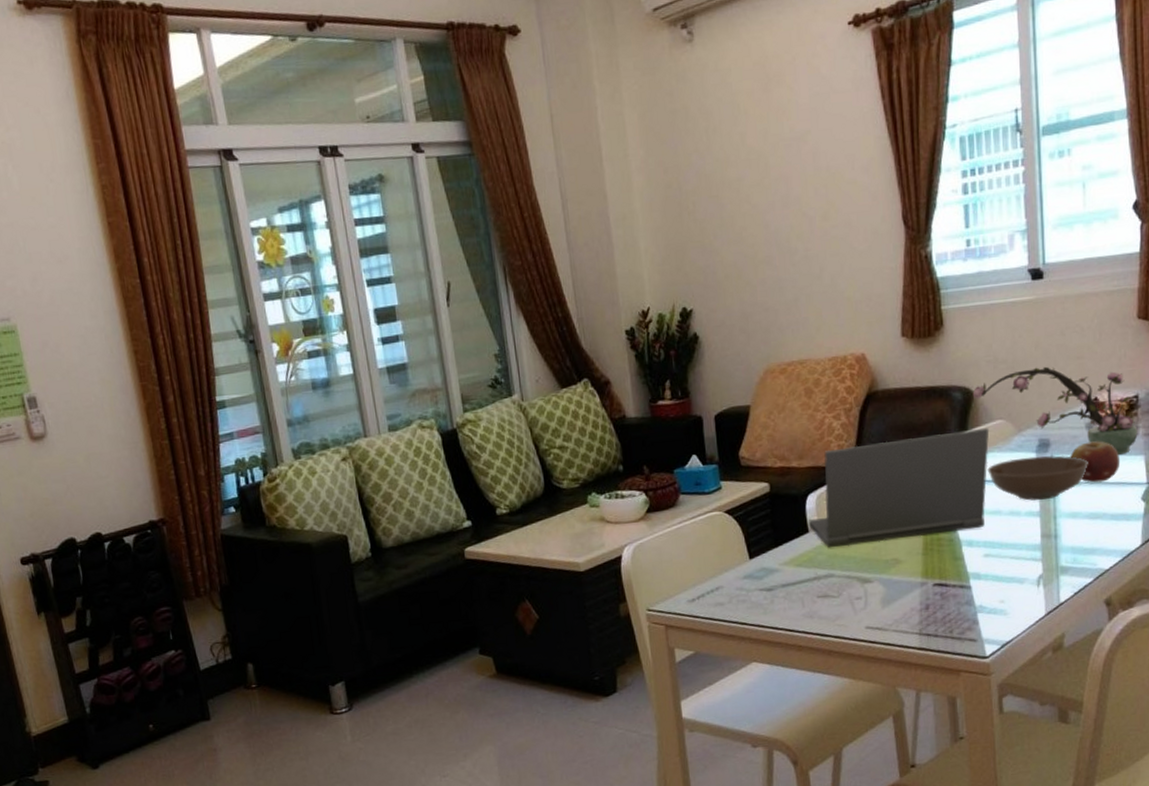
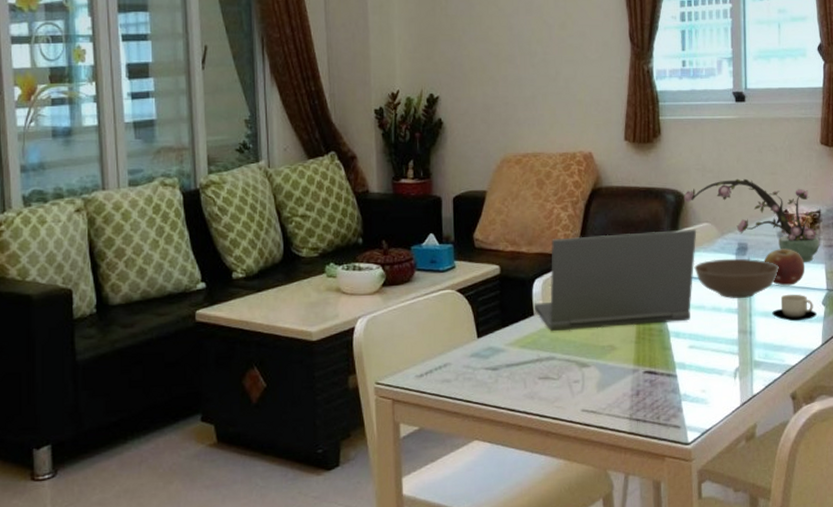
cup: none [1081,490,1136,521] -> present [772,294,818,322]

